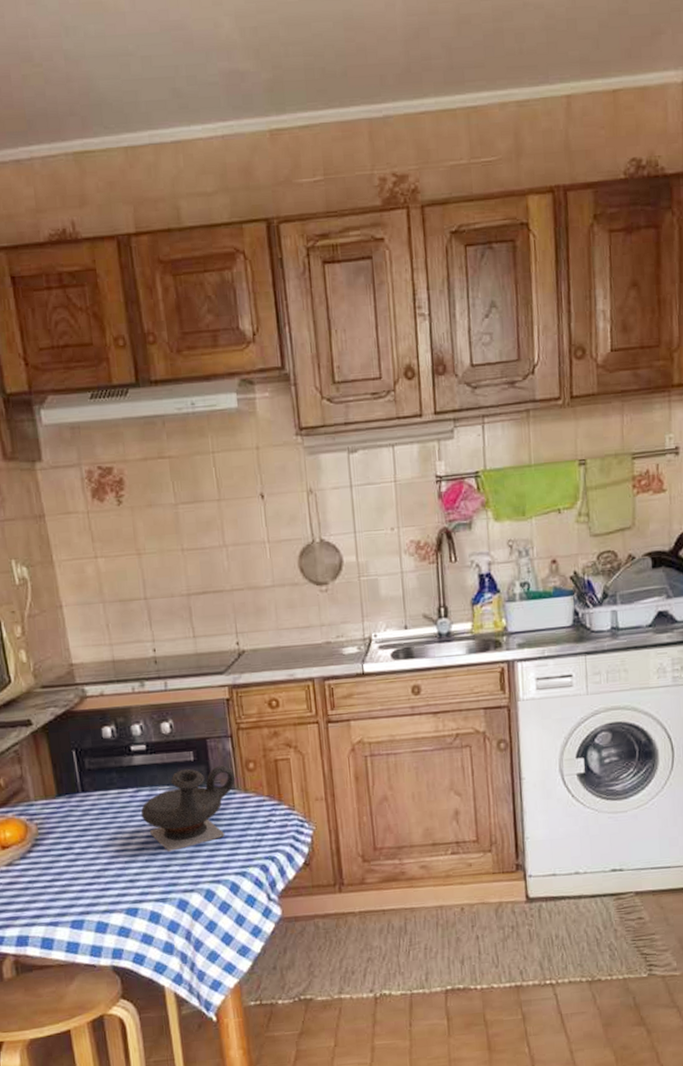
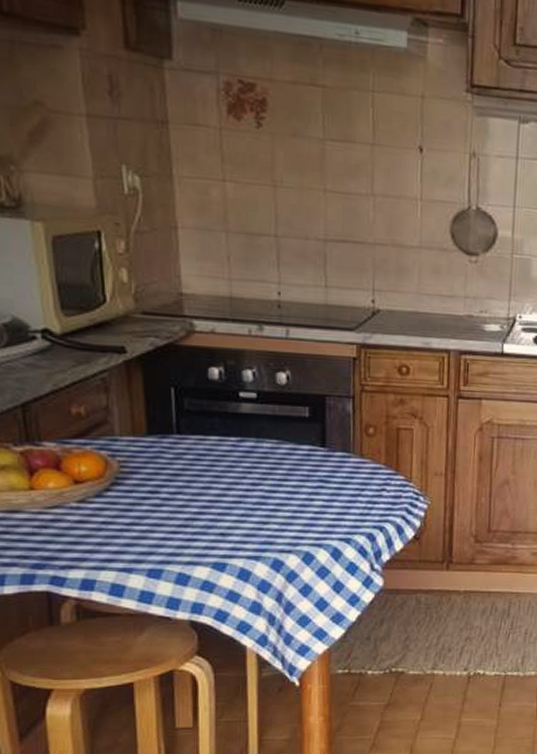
teapot: present [140,765,236,853] -> none [242,425,352,510]

